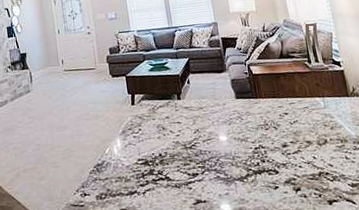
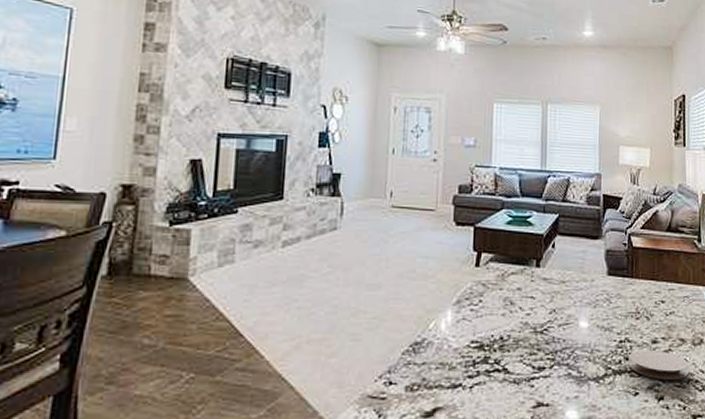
coaster: none [265,152,320,175] -> present [629,349,690,381]

